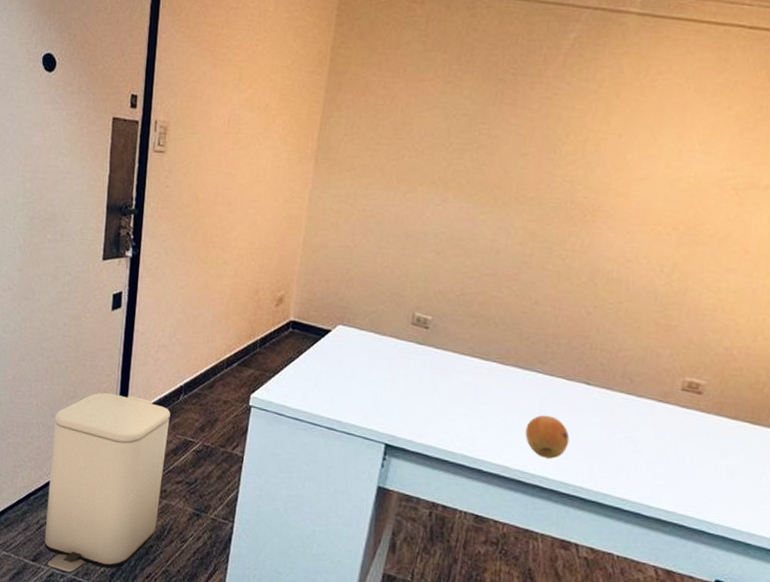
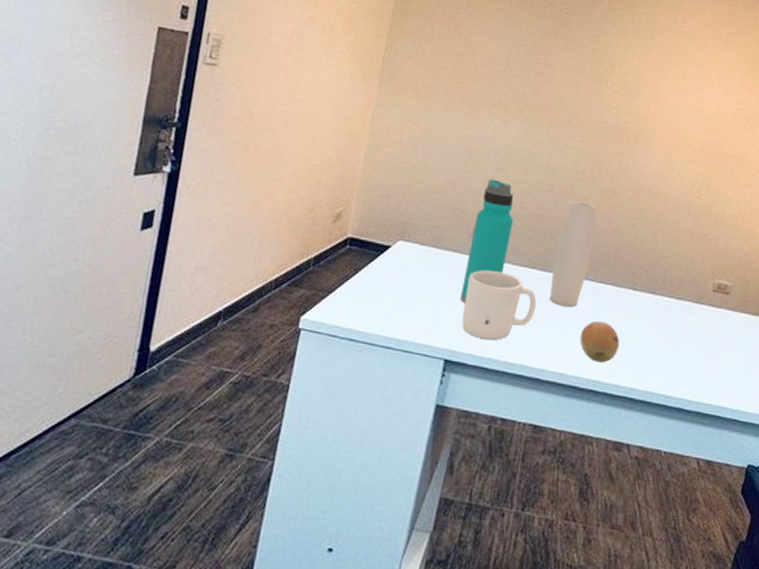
pedal bin: present [44,392,170,573] -> none [24,323,205,546]
water bottle: none [399,262,455,389] -> present [460,179,514,303]
mug: none [402,357,479,429] -> present [462,270,537,341]
vase: none [493,286,546,399] -> present [550,201,597,307]

